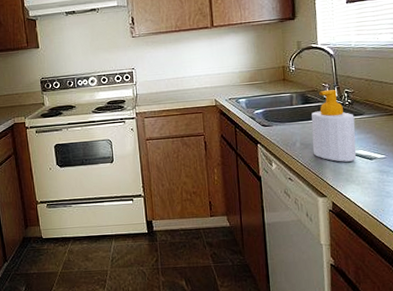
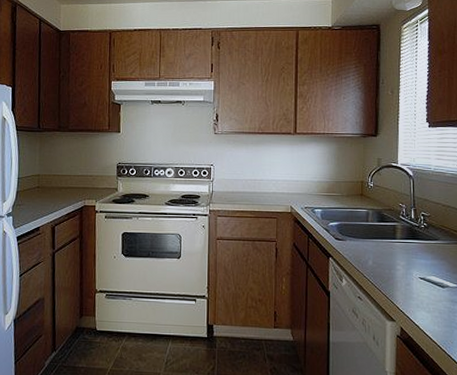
soap bottle: present [311,89,357,162] -> none [385,210,430,287]

